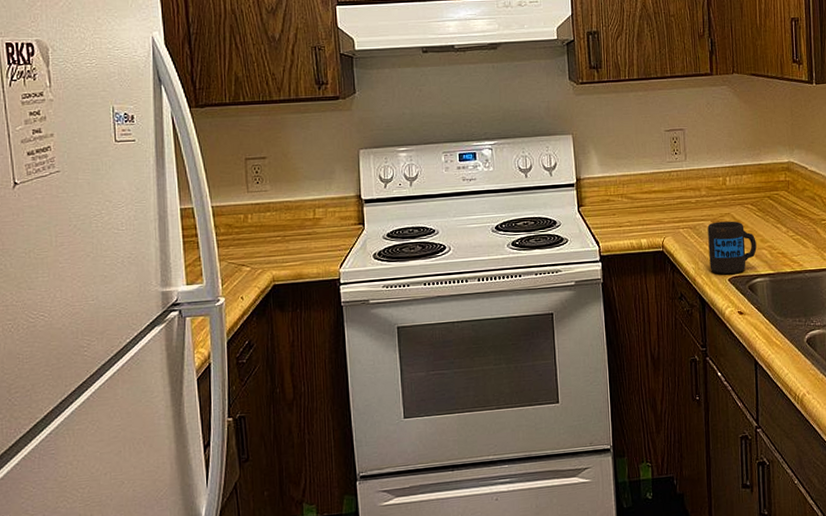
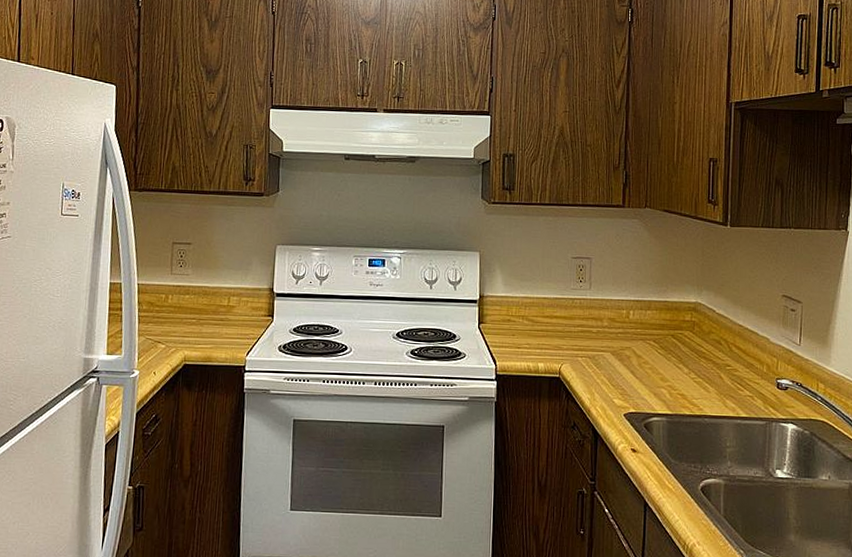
mug: present [707,221,757,274] -> none [606,354,656,409]

